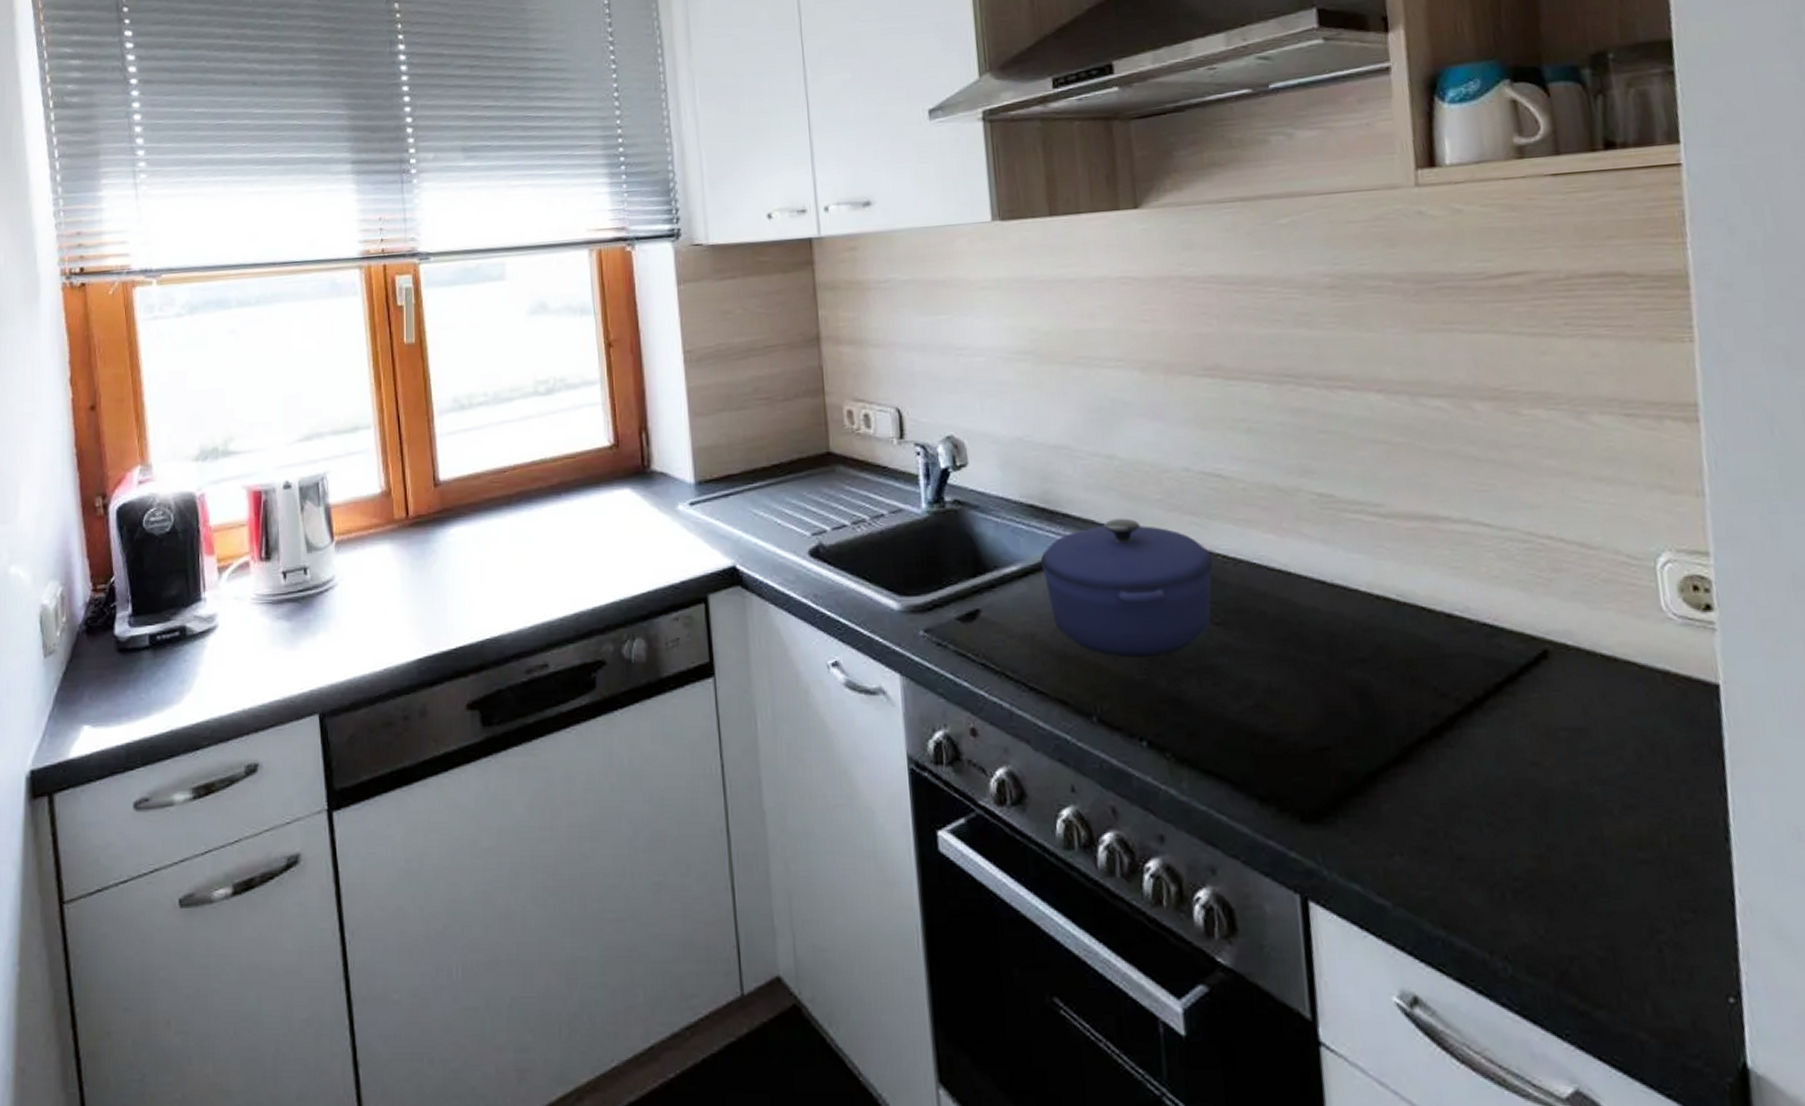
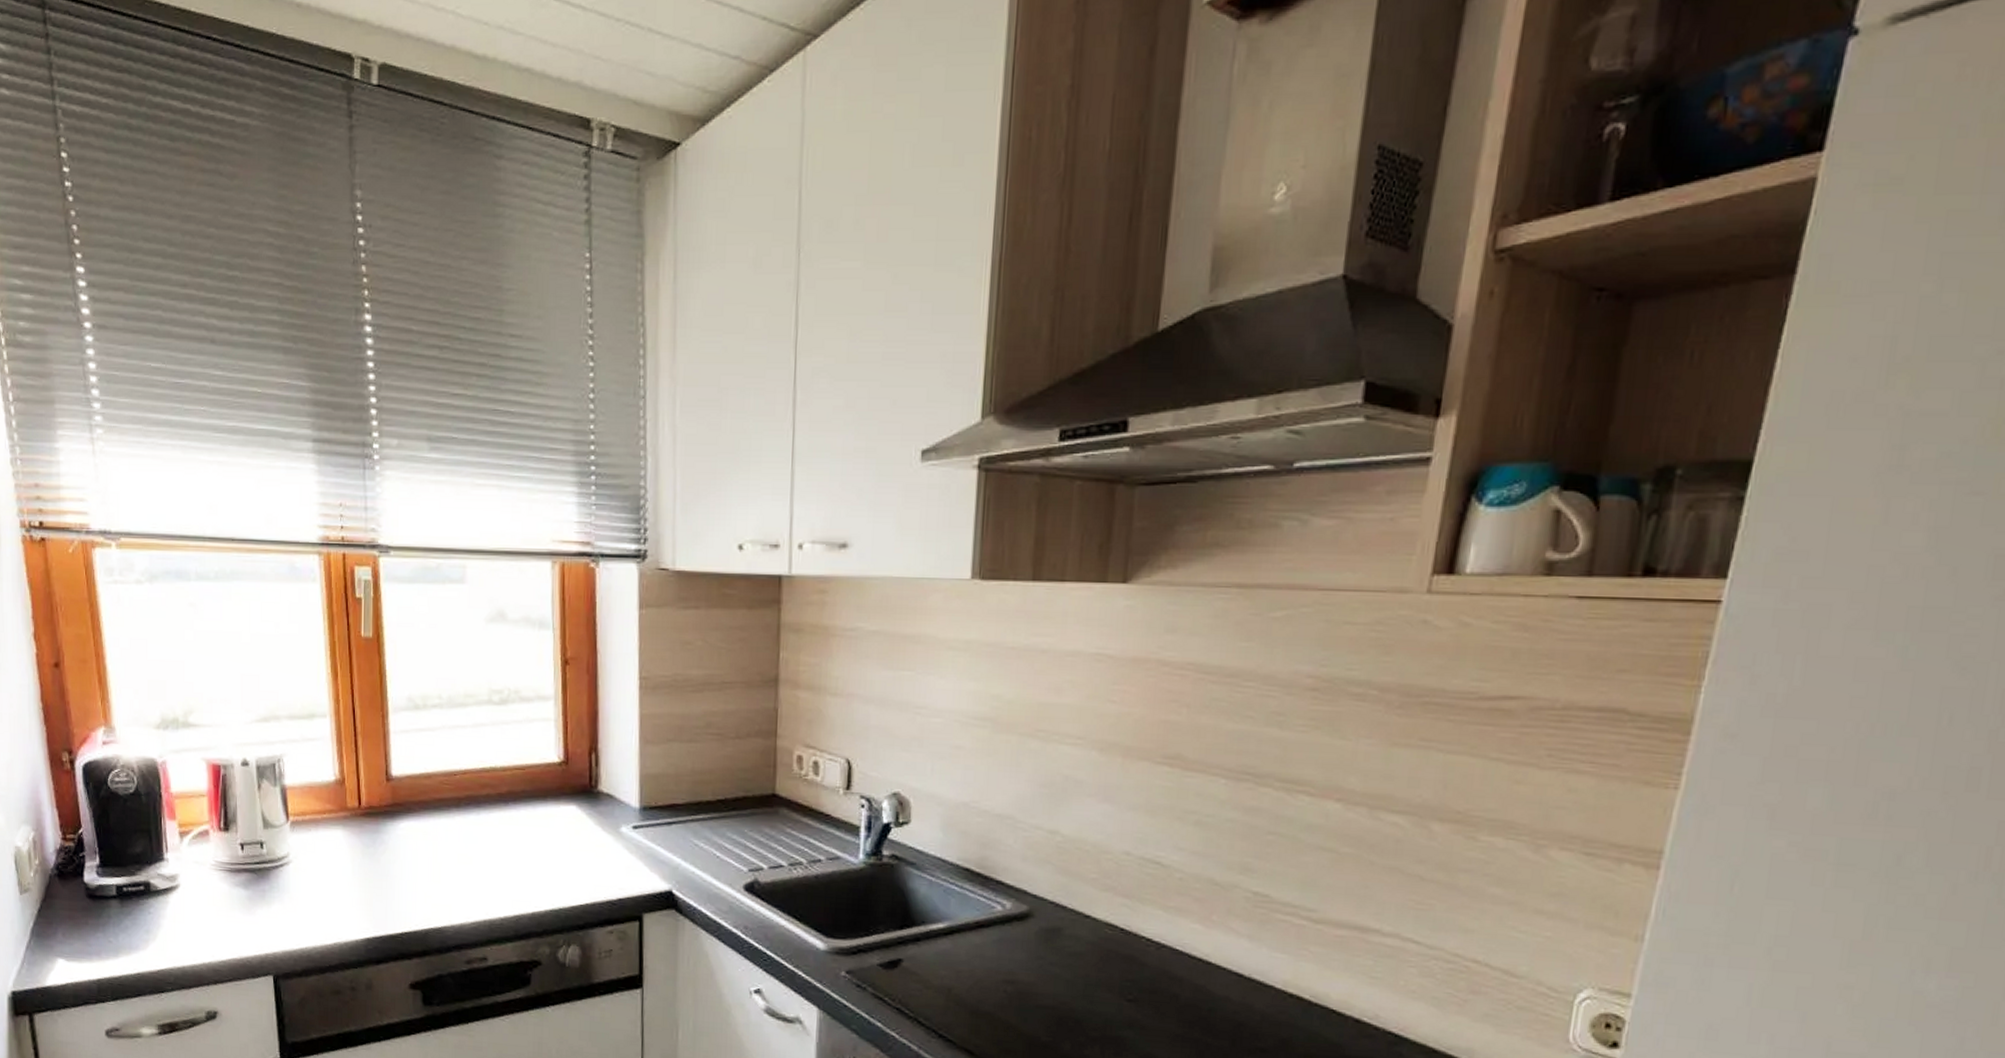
cooking pot: present [1041,518,1214,657] -> none [968,891,1138,1022]

